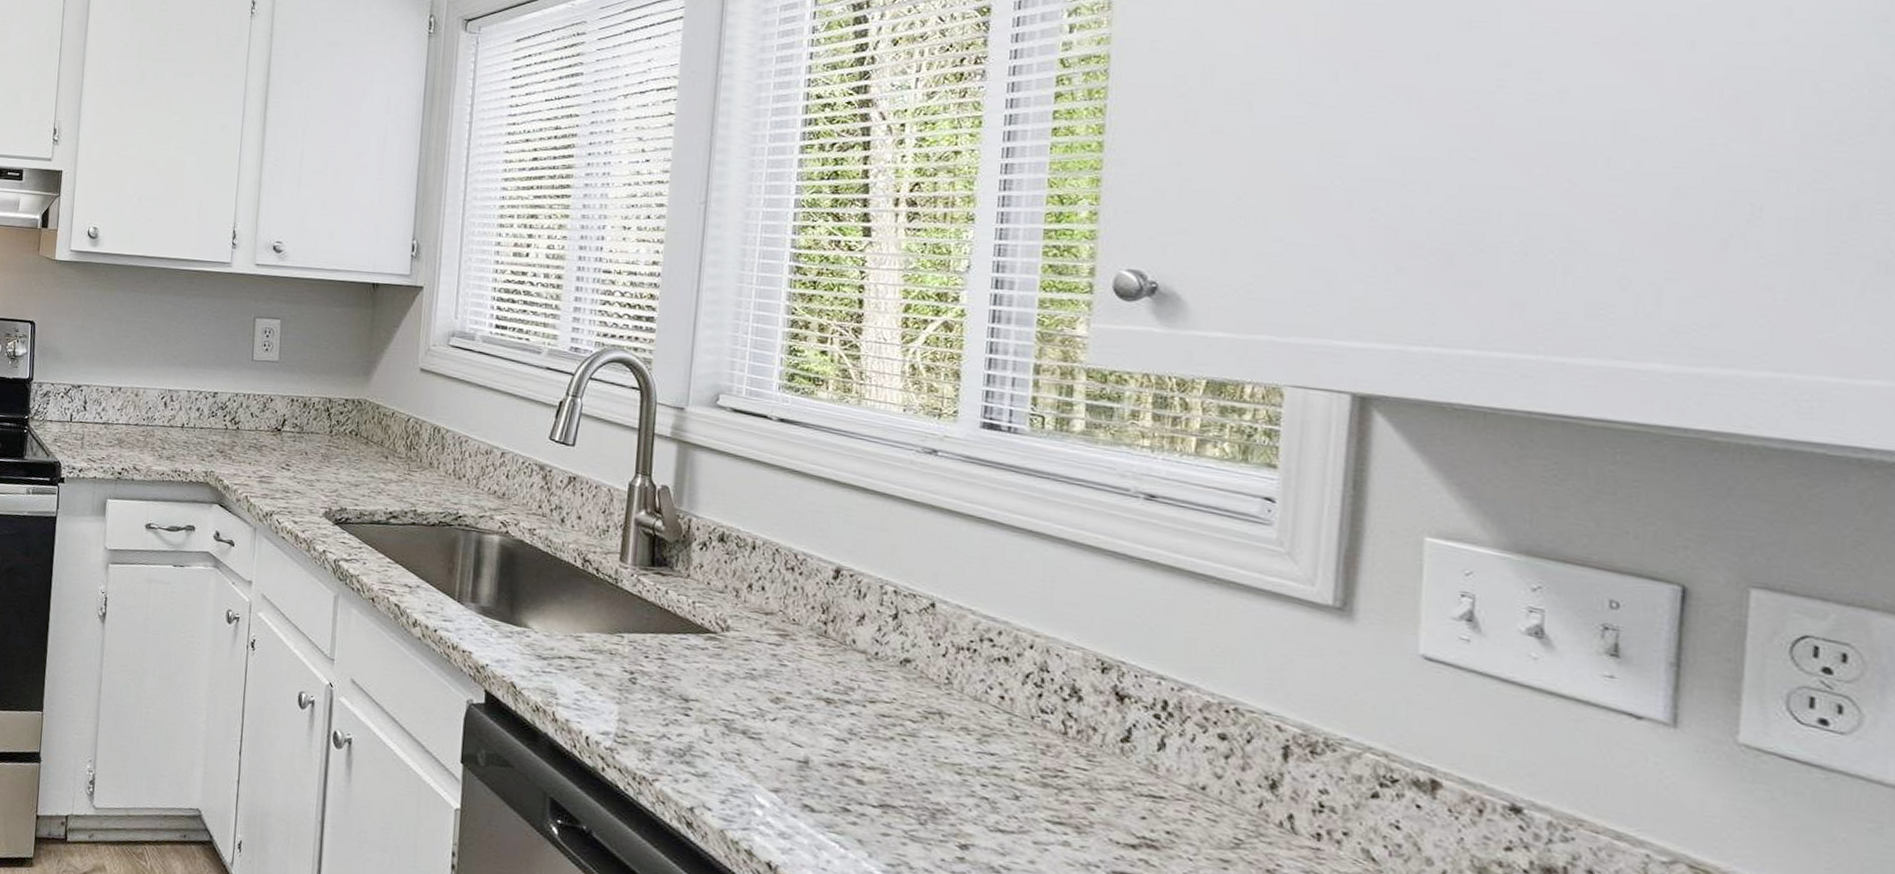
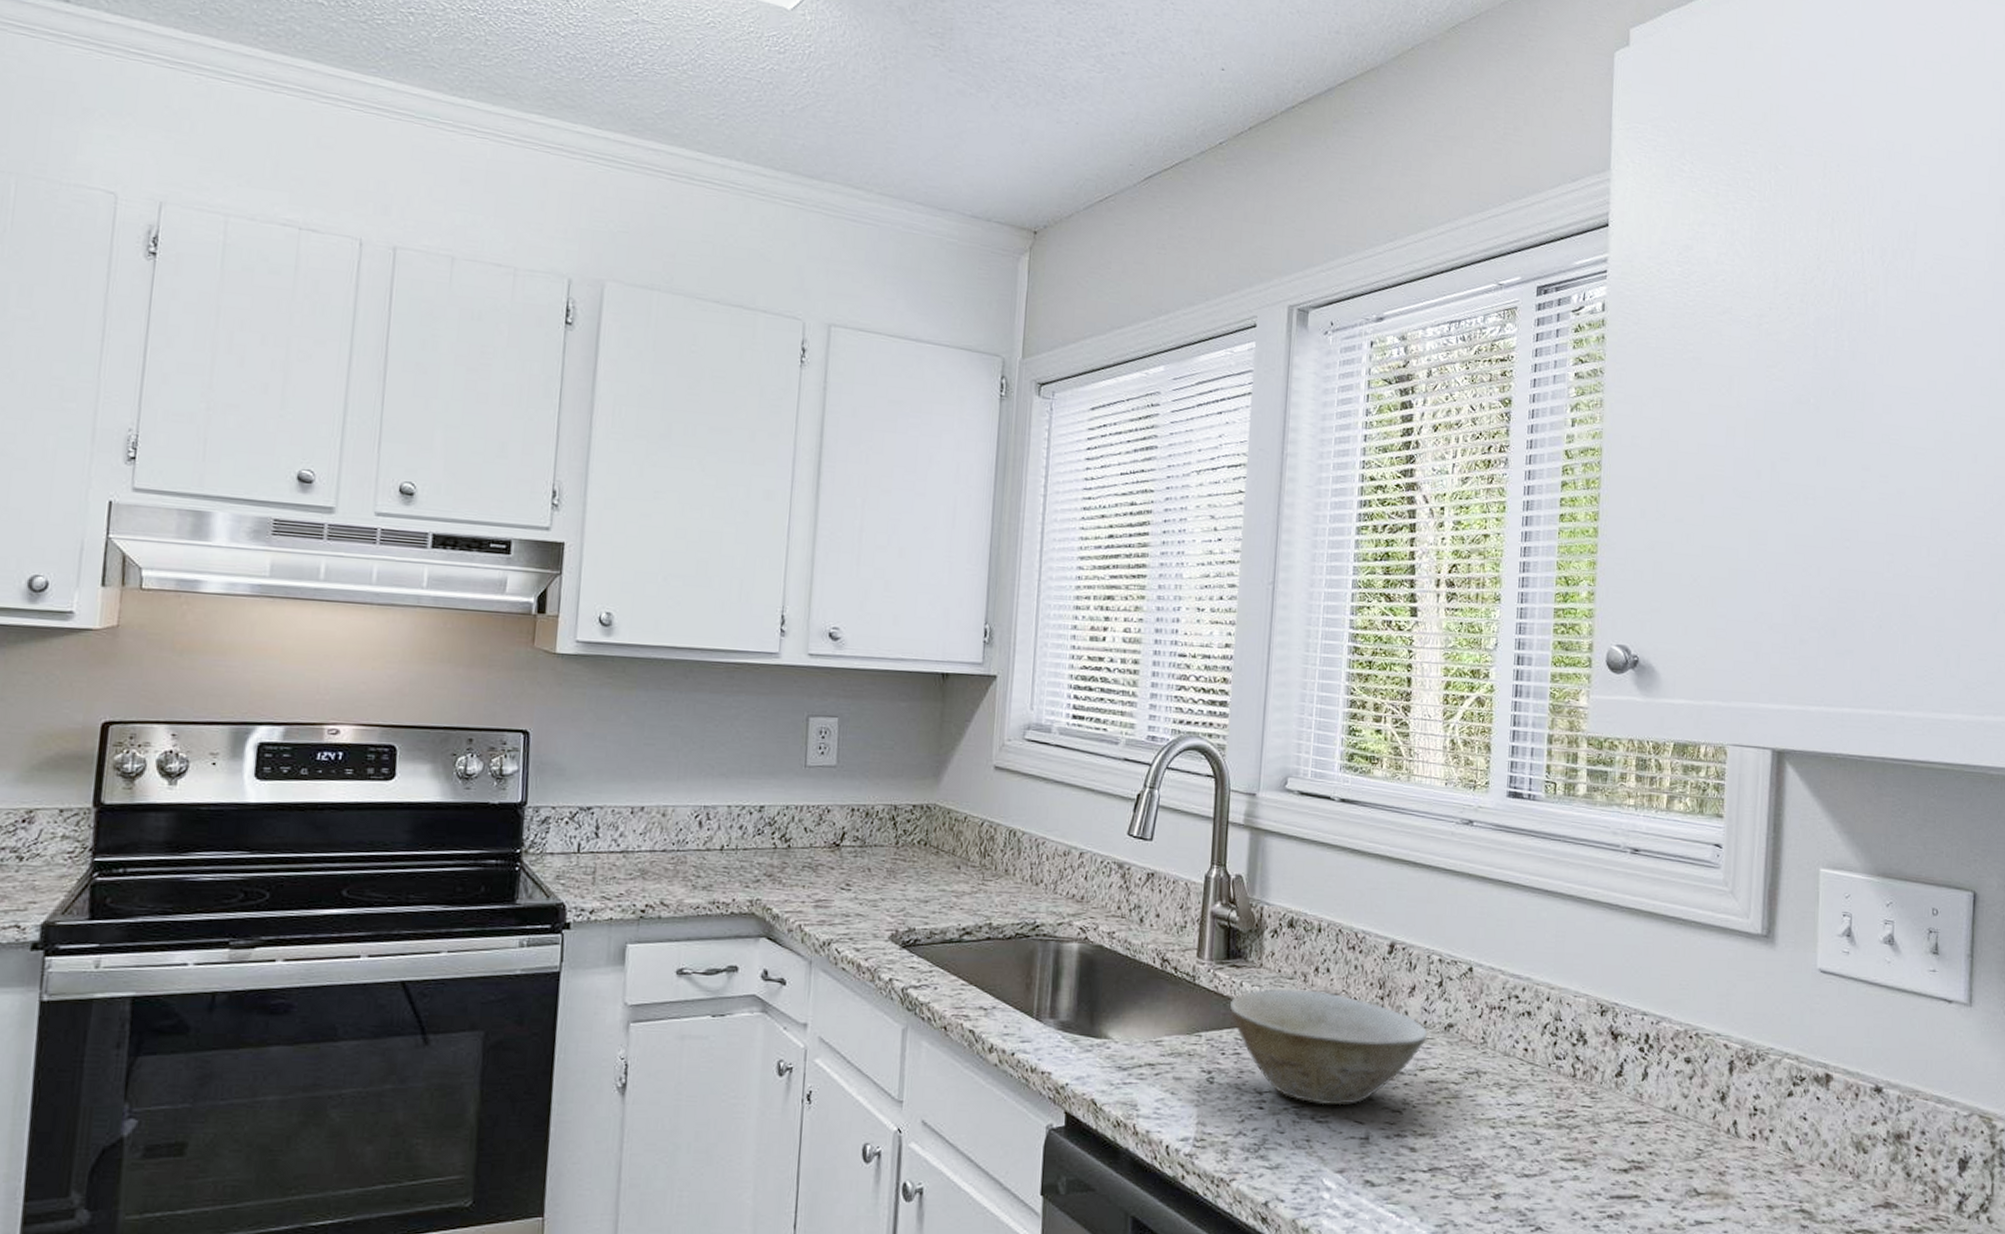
bowl: none [653,599,879,725] -> present [1229,988,1428,1106]

